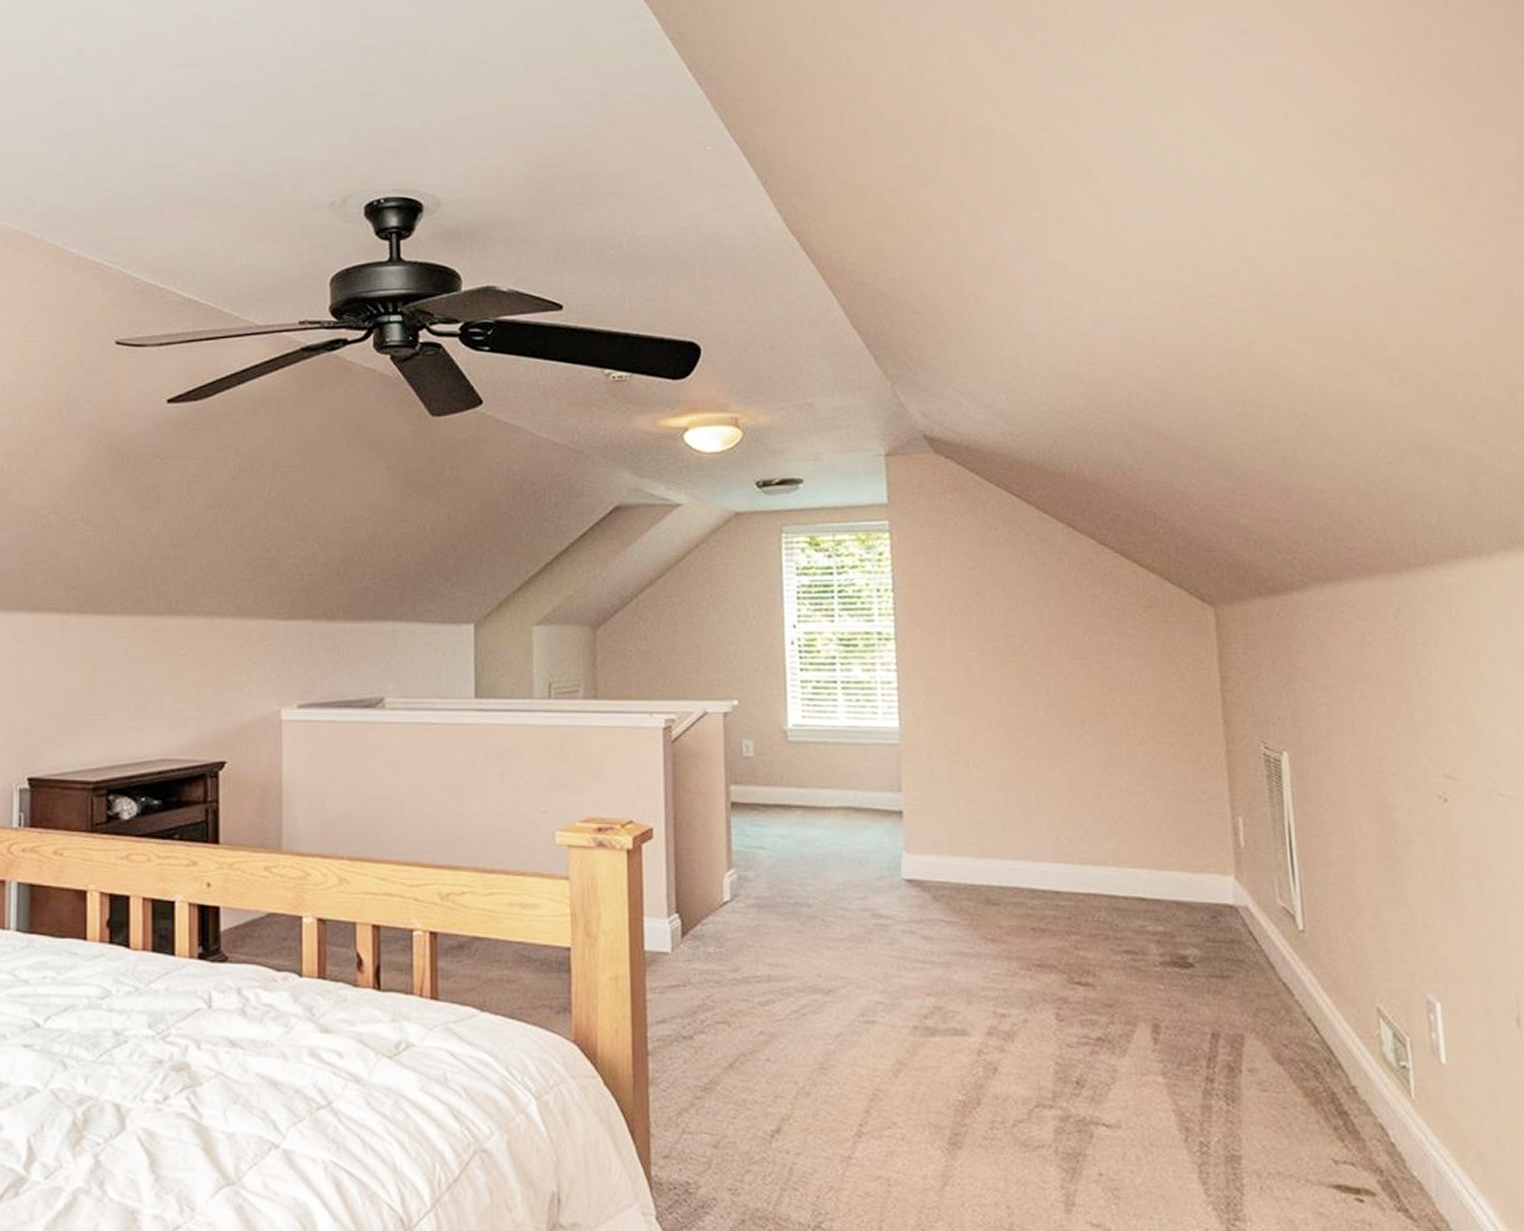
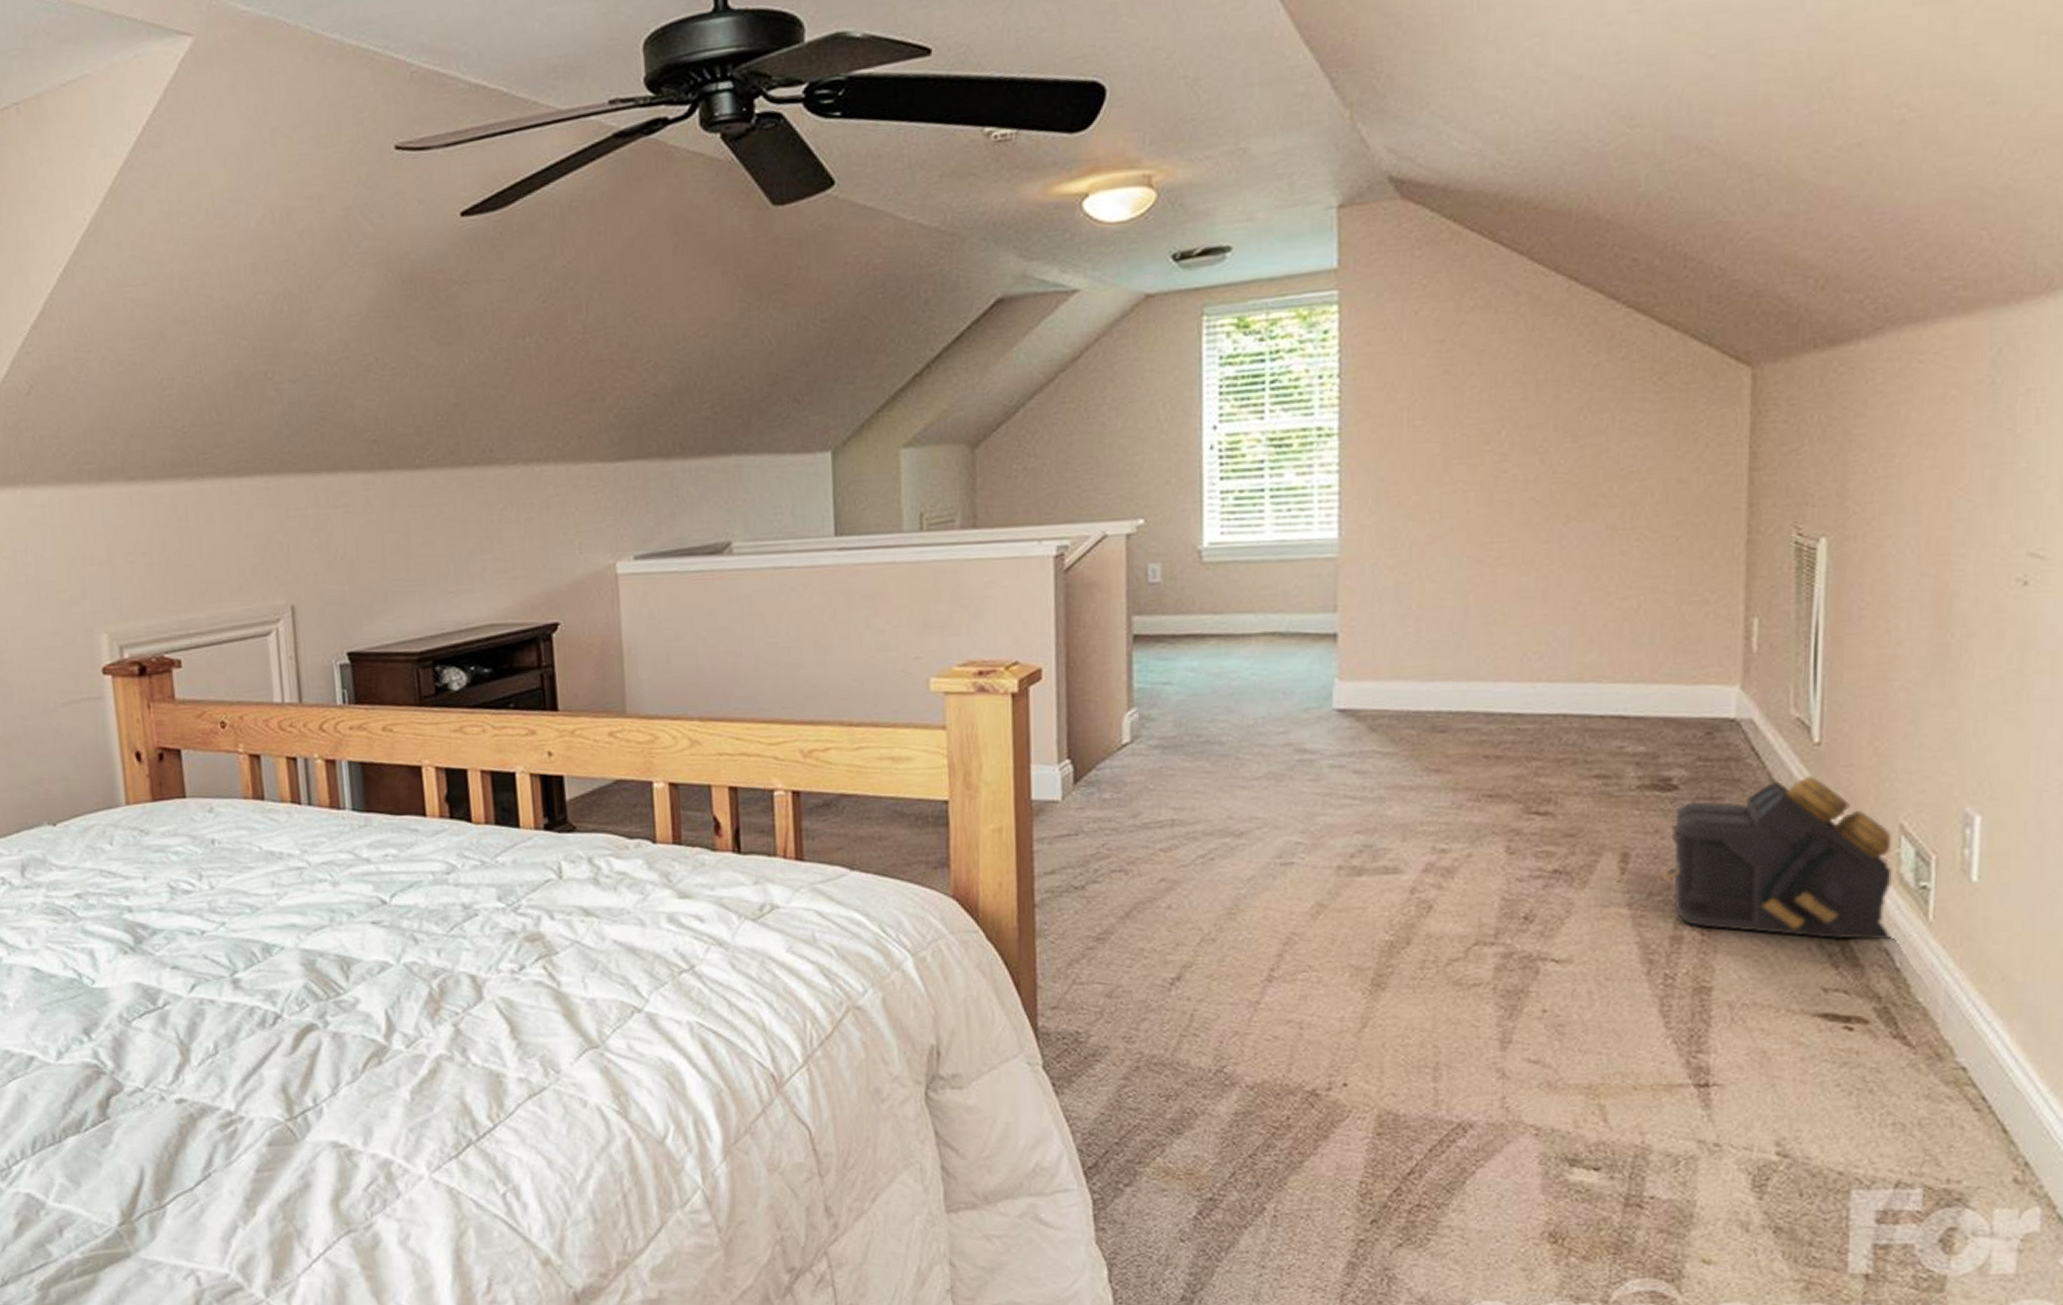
backpack: none [1188,959,1384,1116] -> present [1662,775,1892,940]

